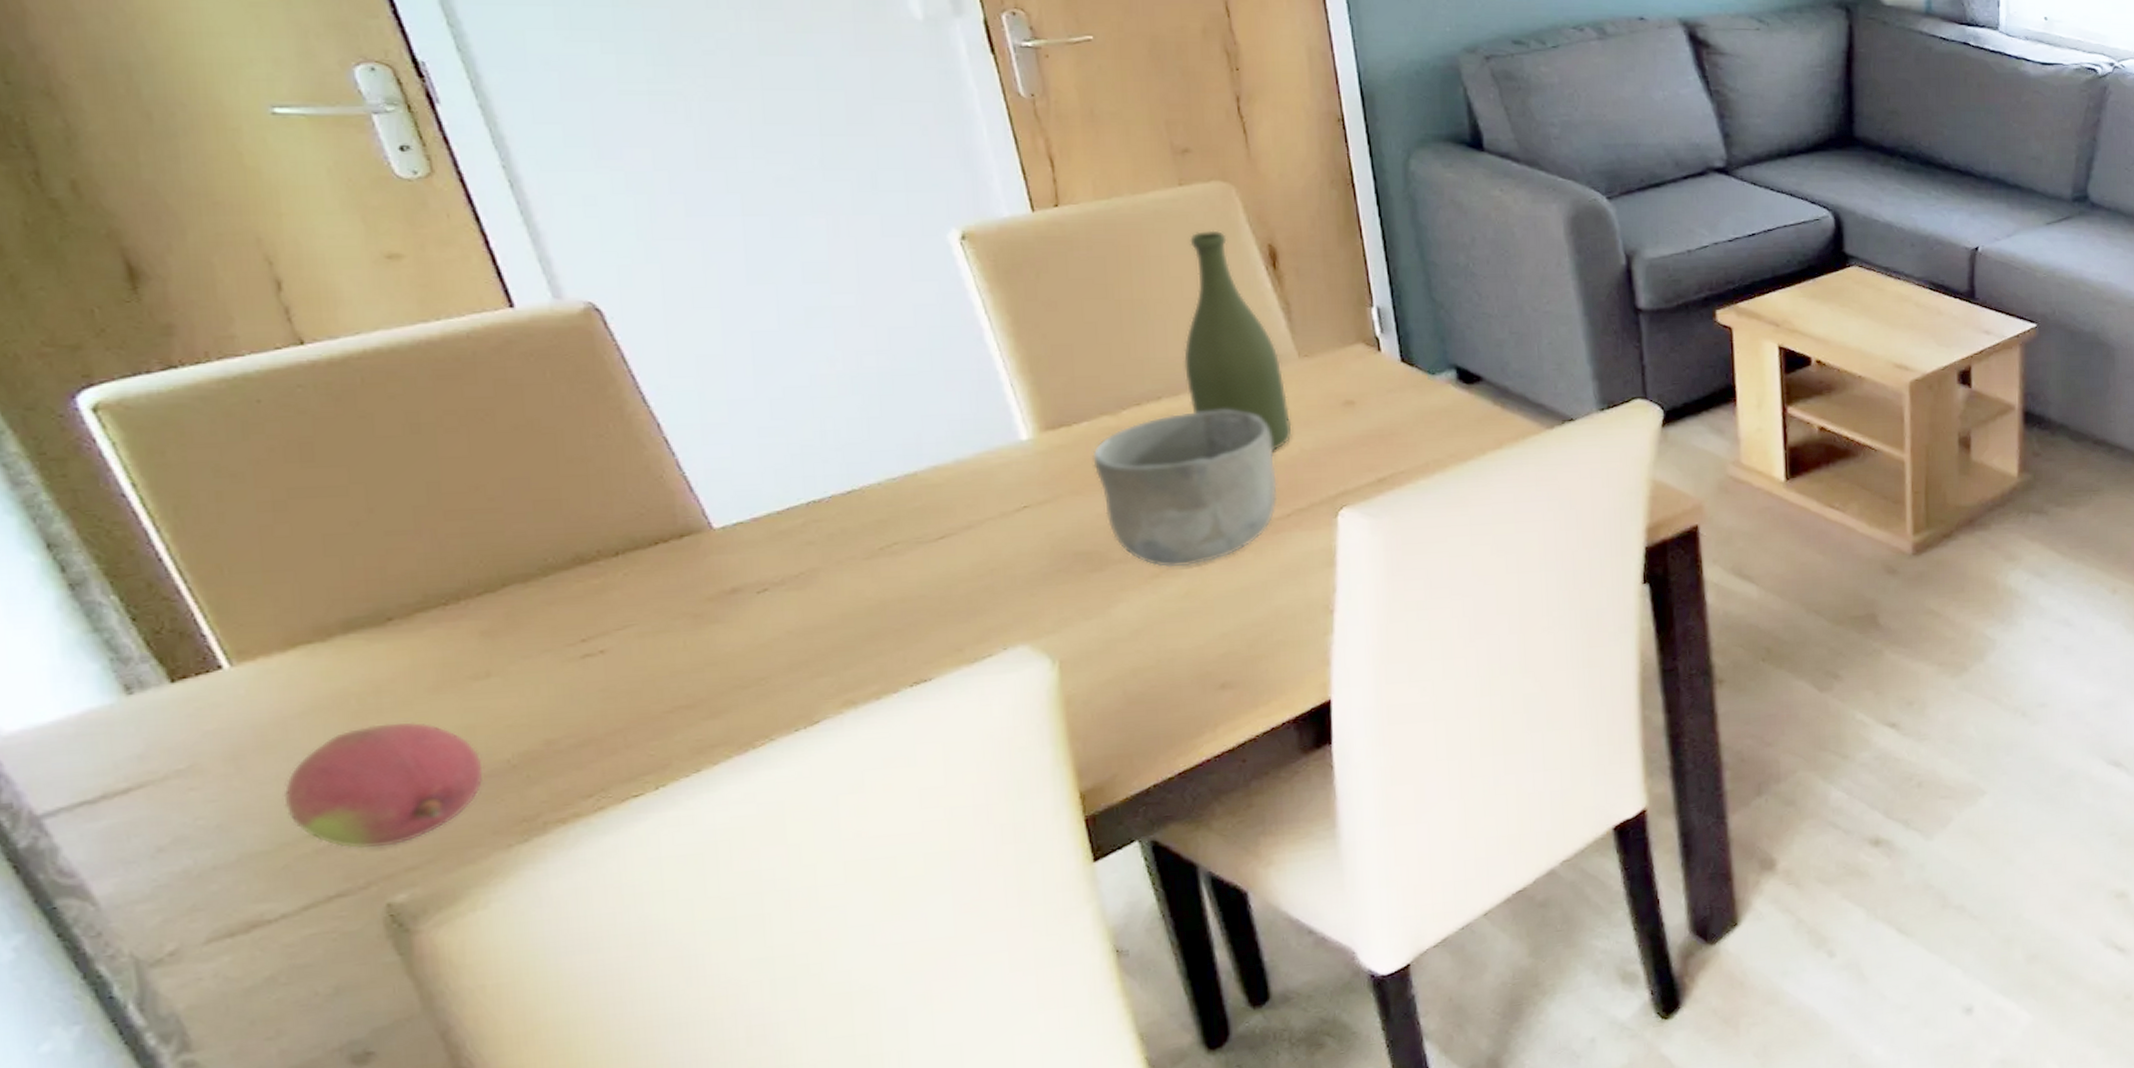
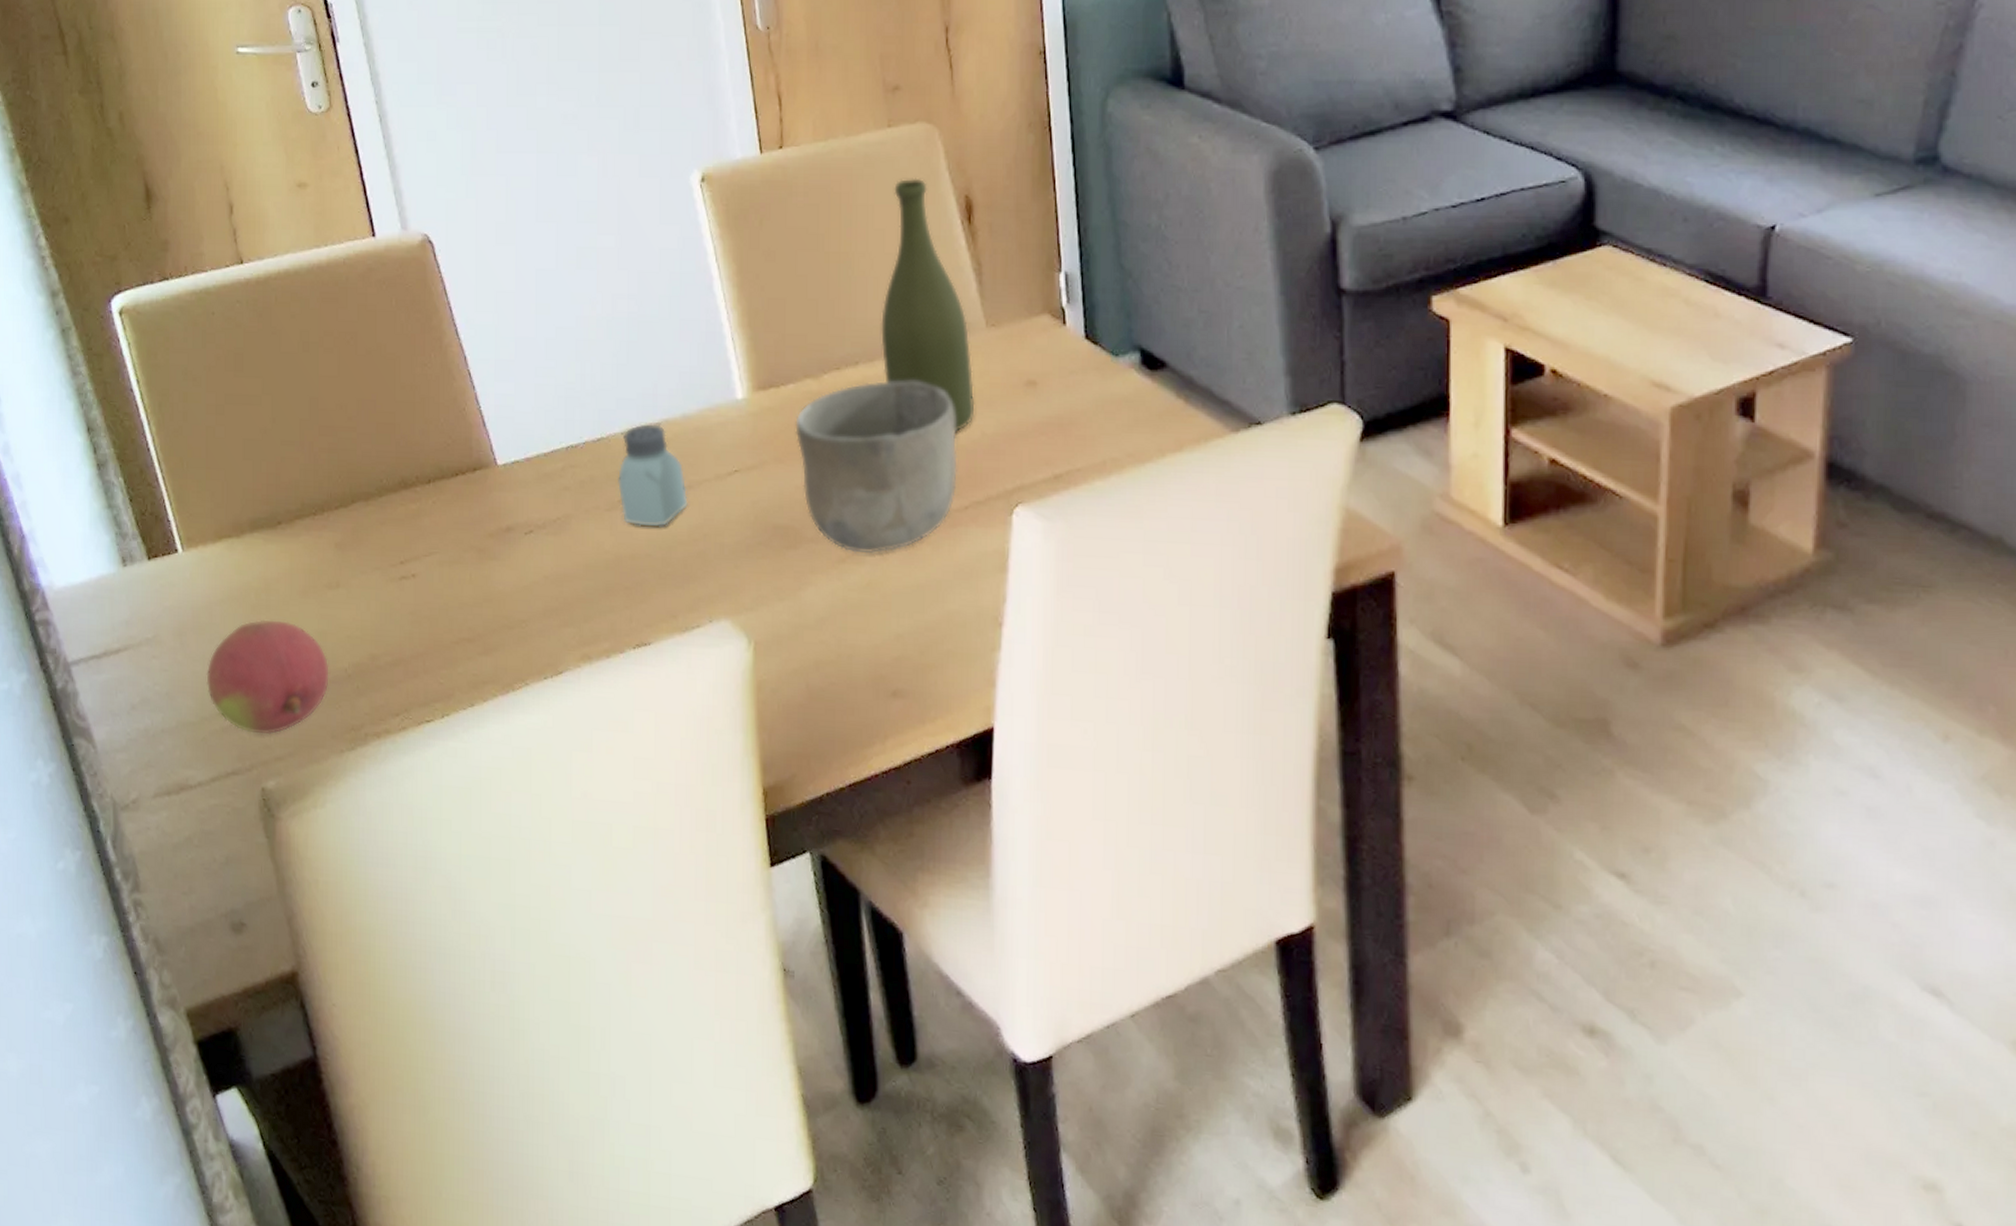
saltshaker: none [877,471,969,570] -> present [618,424,688,527]

